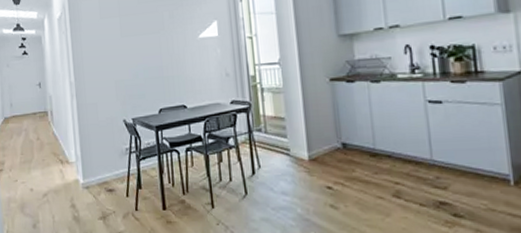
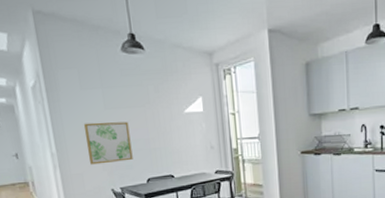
wall art: none [100,49,146,94] -> present [83,121,133,165]

